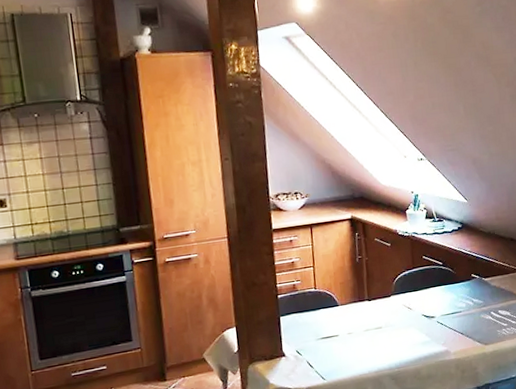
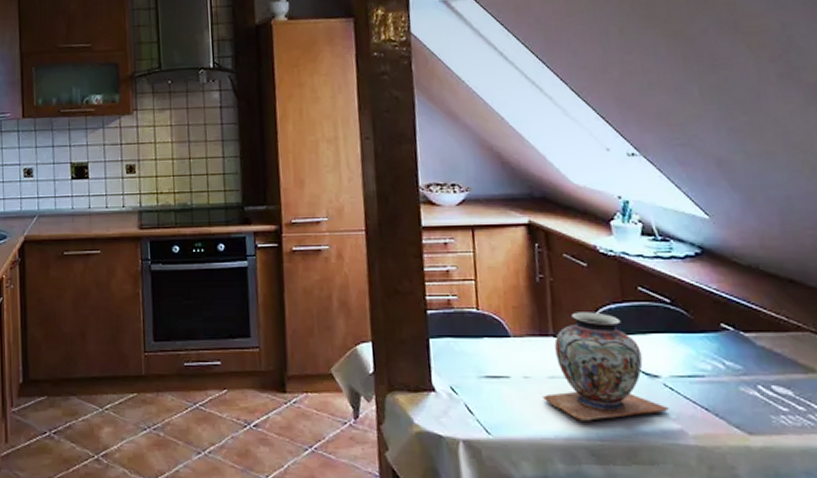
decorative vase: none [361,278,440,357] -> present [543,312,669,421]

